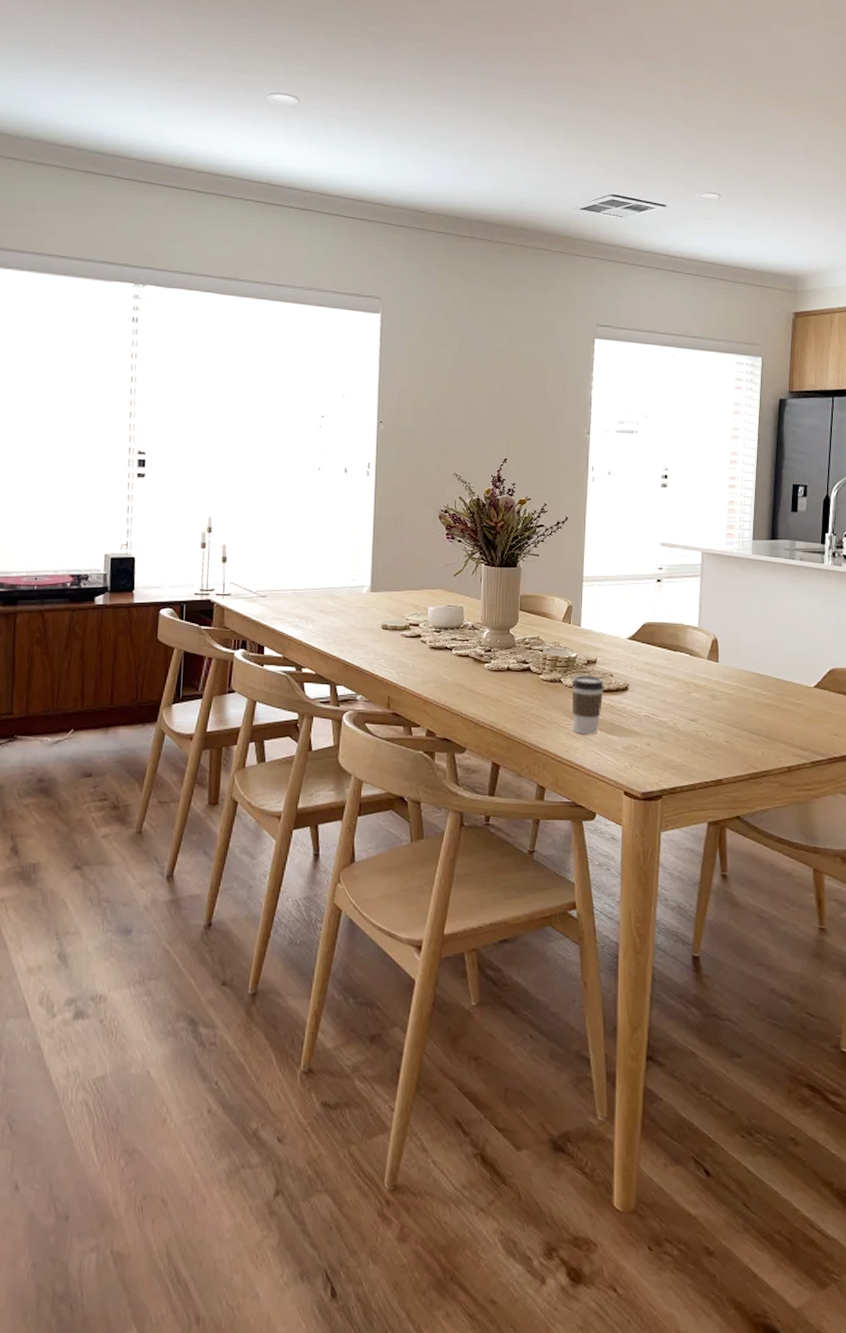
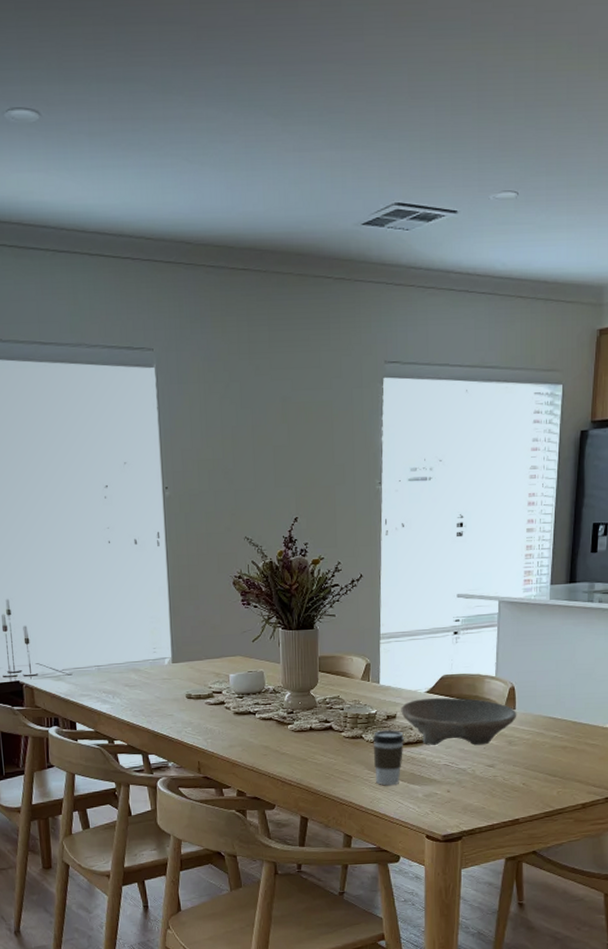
bowl: none [602,644,720,697] -> present [401,697,517,746]

